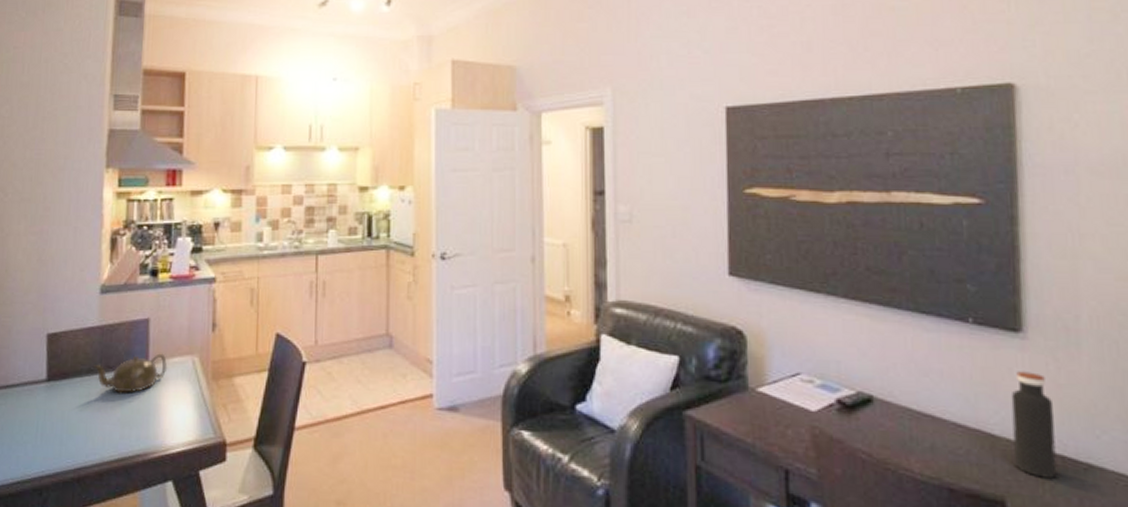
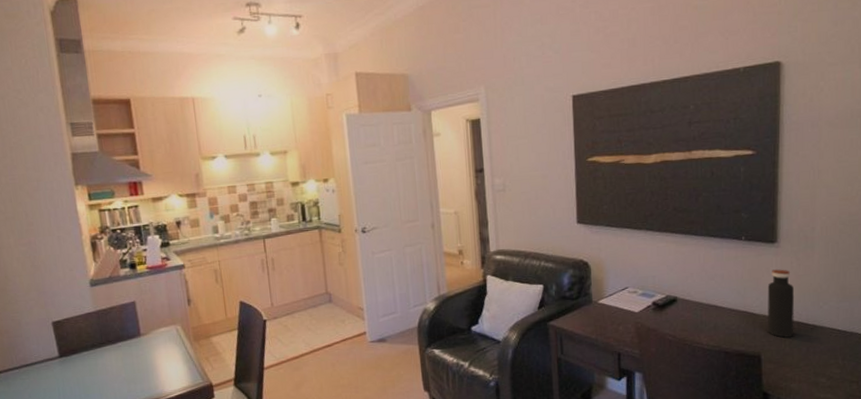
teapot: present [94,353,168,393] -> none [96,326,157,359]

